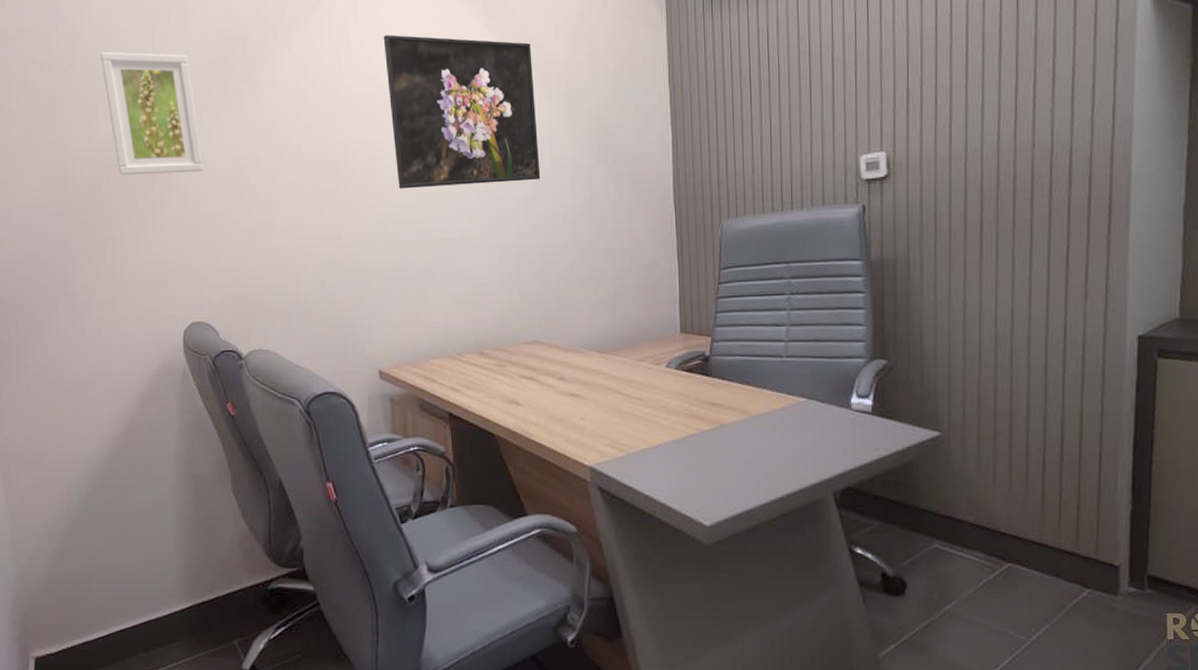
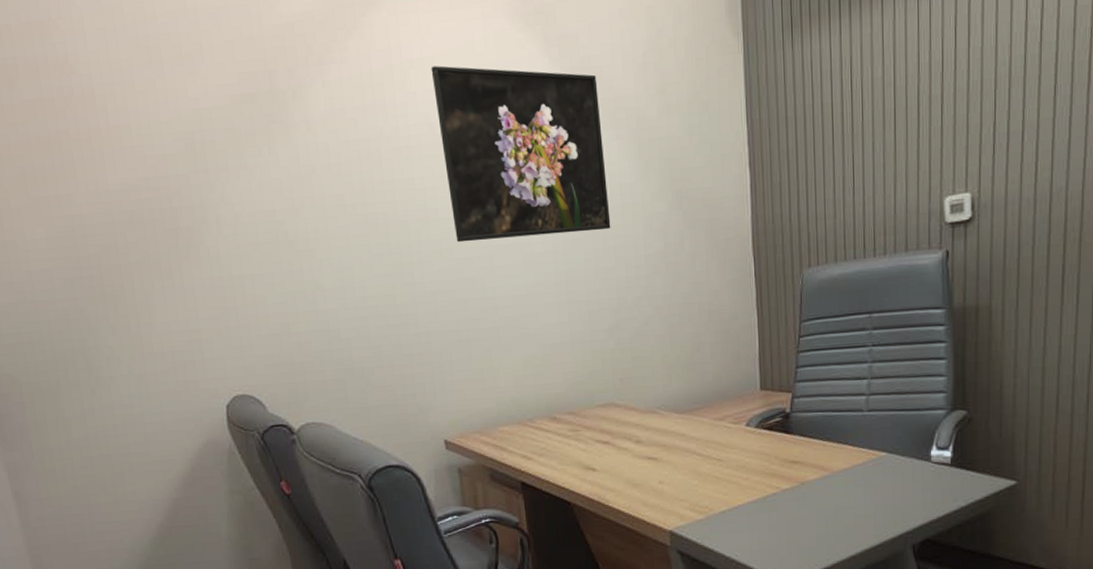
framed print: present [100,51,204,176] -> none [102,87,235,233]

